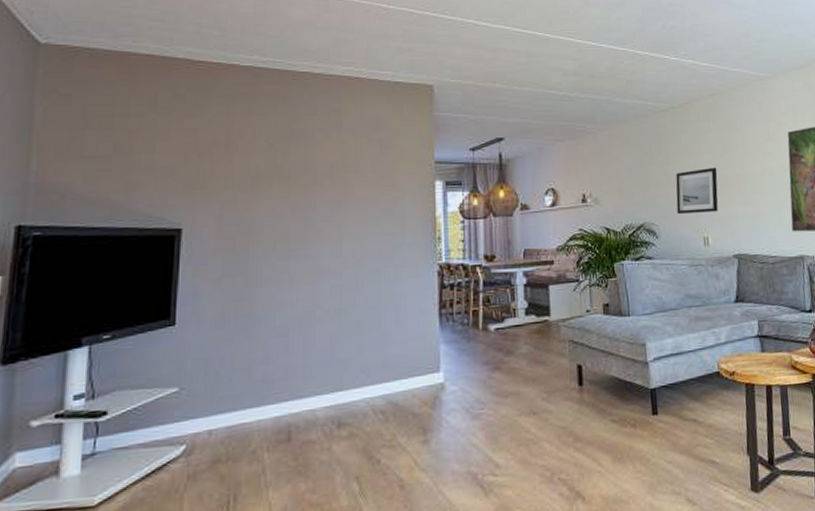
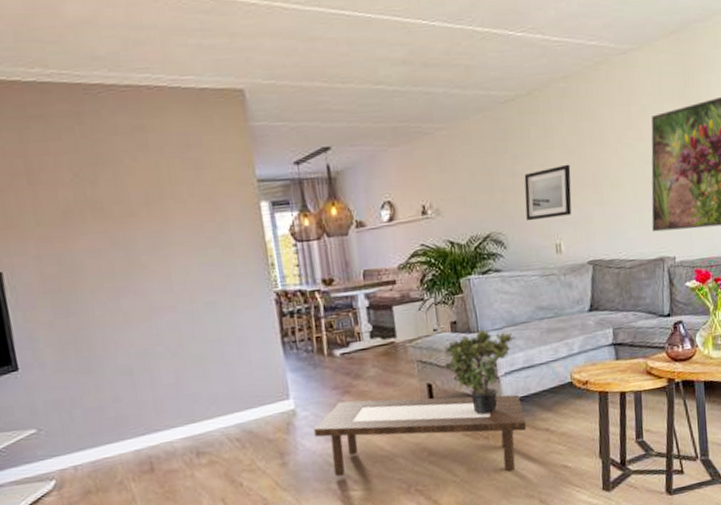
coffee table: none [461,377,675,464] -> present [314,394,527,477]
potted plant: none [594,313,666,400] -> present [443,329,517,414]

